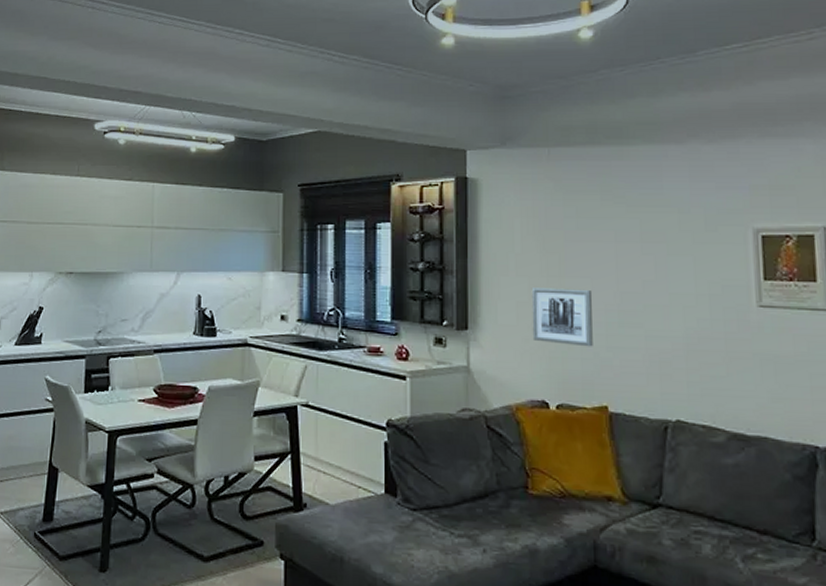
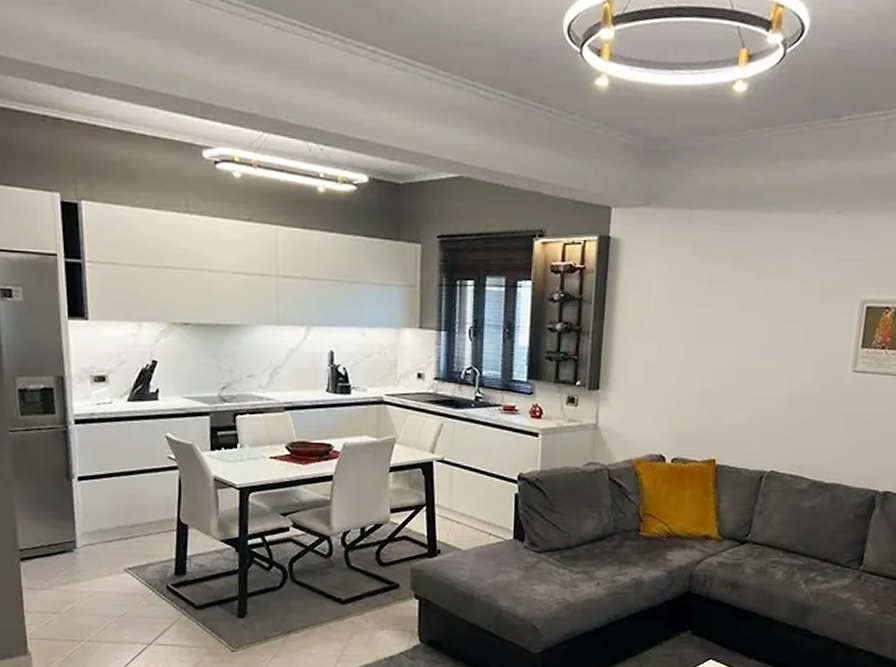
wall art: present [531,288,593,347] -> none [657,350,715,407]

